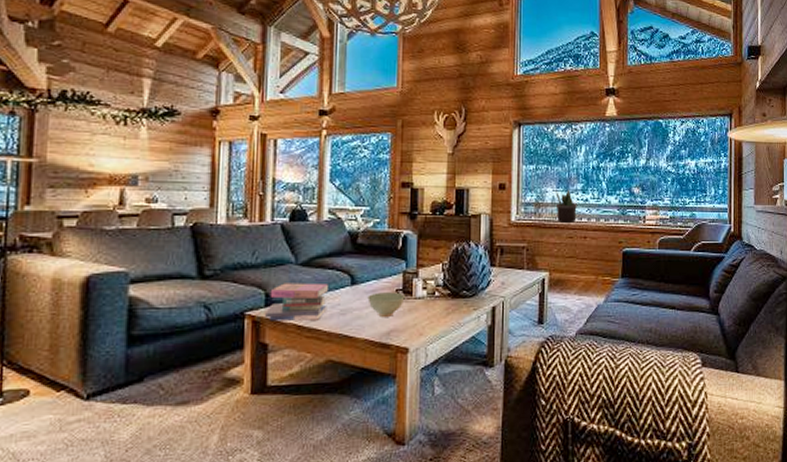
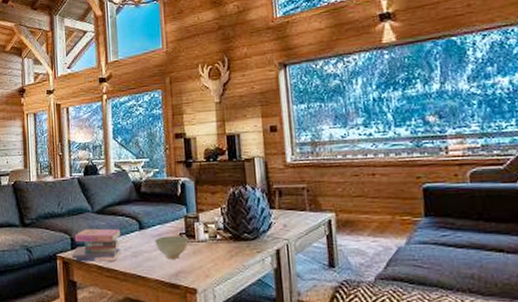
planter: present [555,189,577,224] -> none [333,125,361,162]

